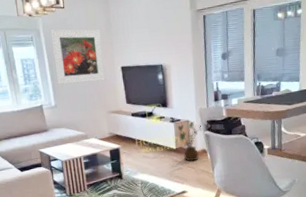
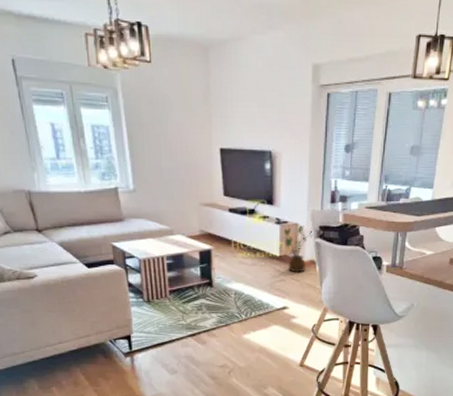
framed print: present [50,29,106,84] -> none [131,89,200,164]

